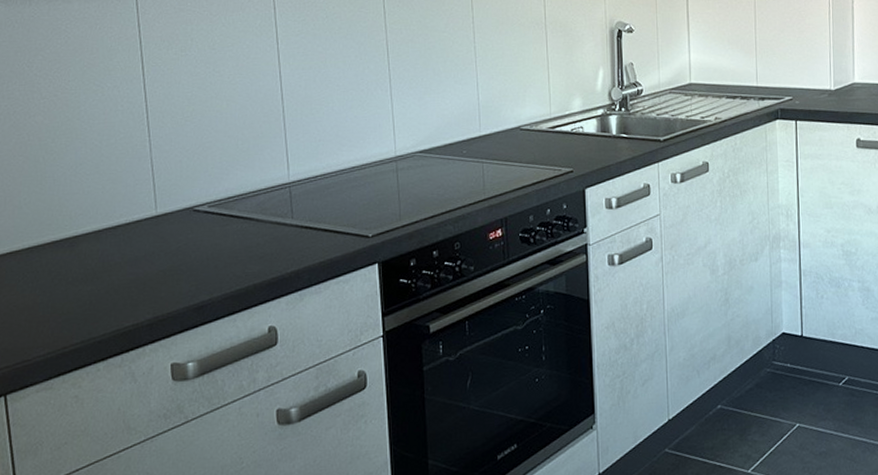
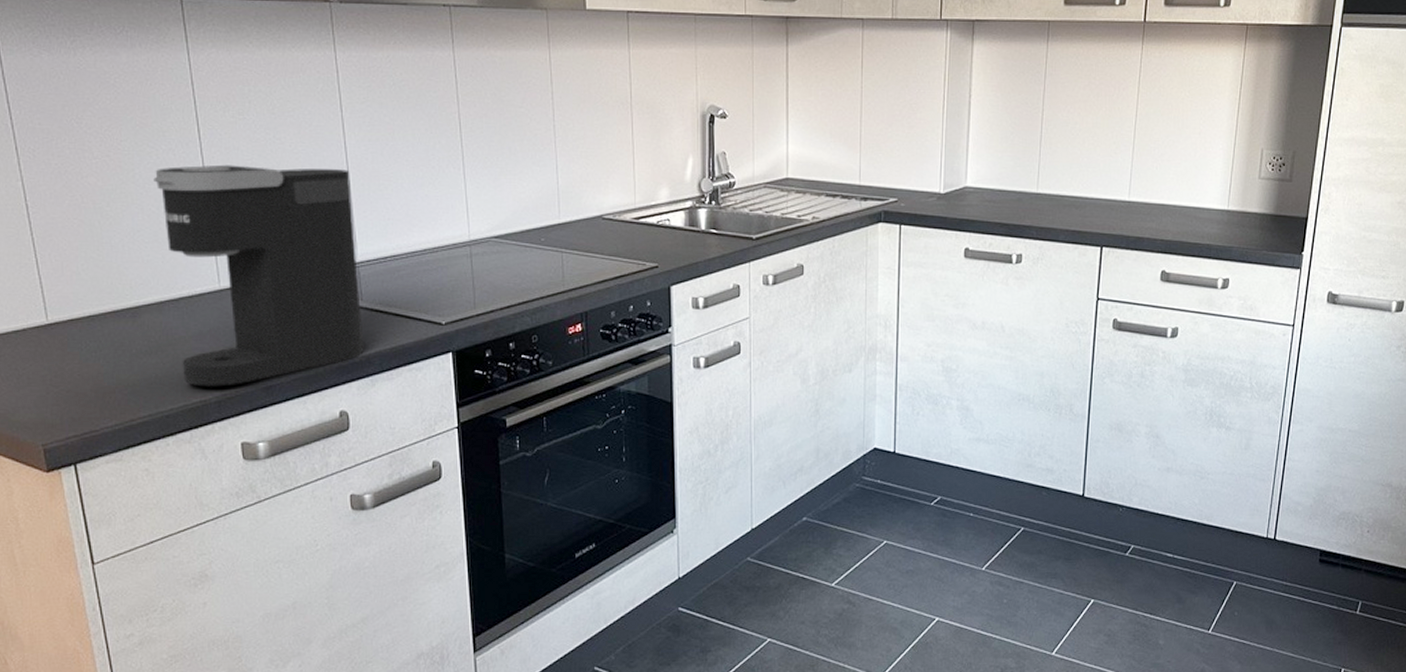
coffee maker: none [98,97,294,311] -> present [153,164,364,387]

